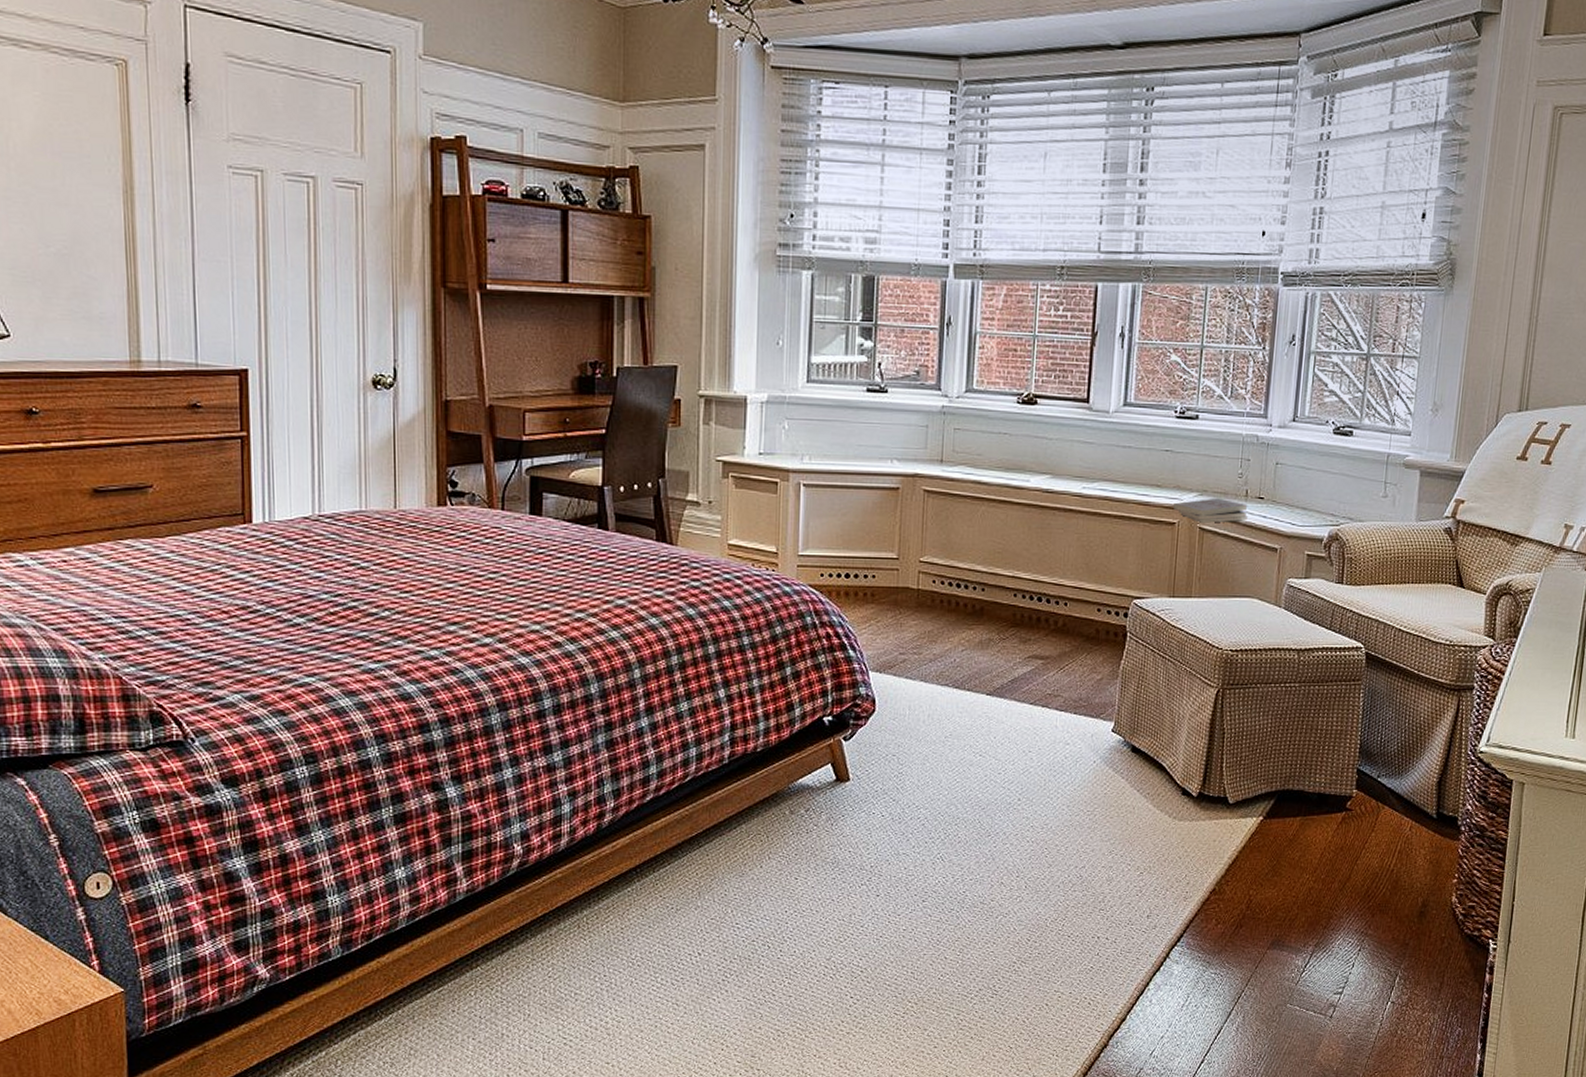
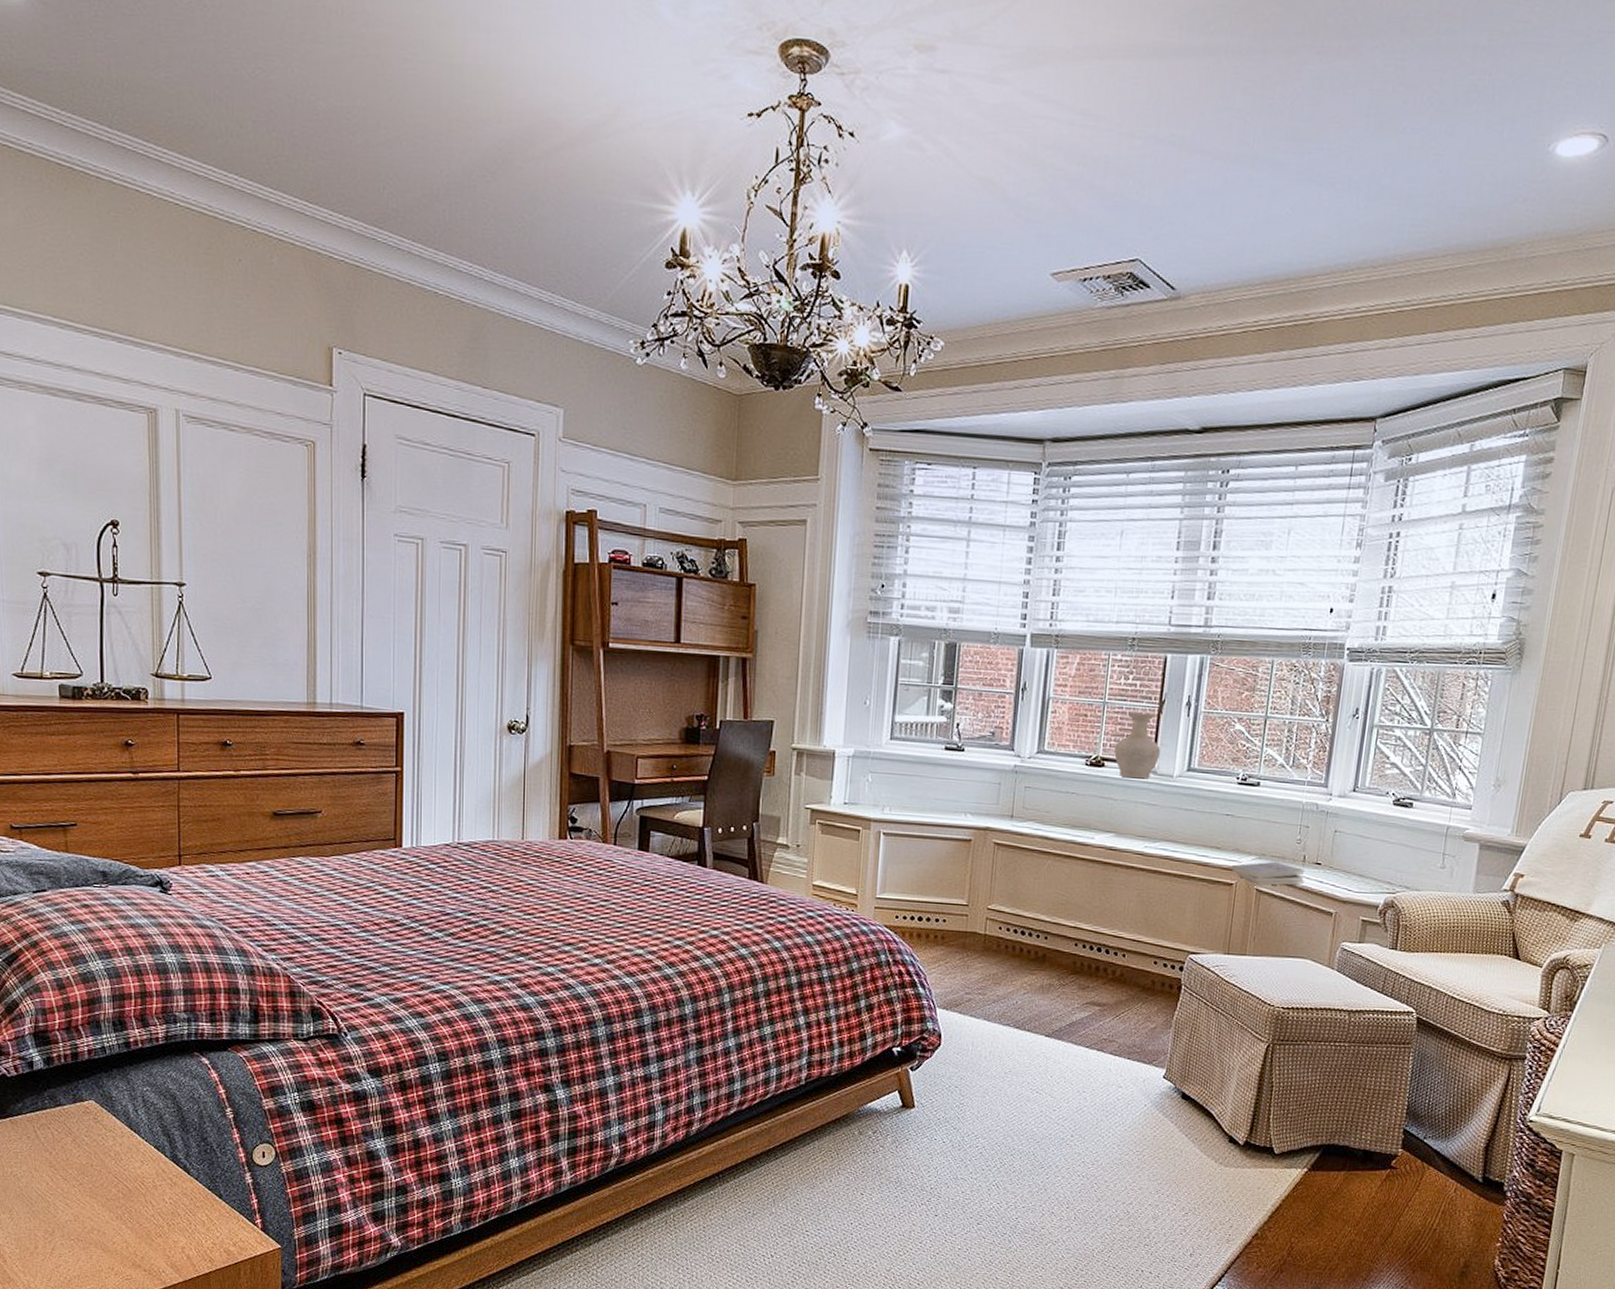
vase: none [1047,345,1096,416] -> present [1114,712,1161,779]

